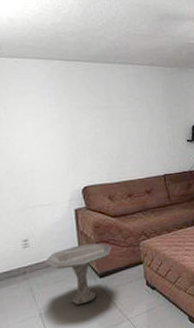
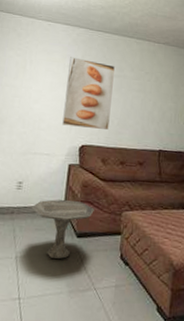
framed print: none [49,94,109,171] -> present [62,57,115,130]

